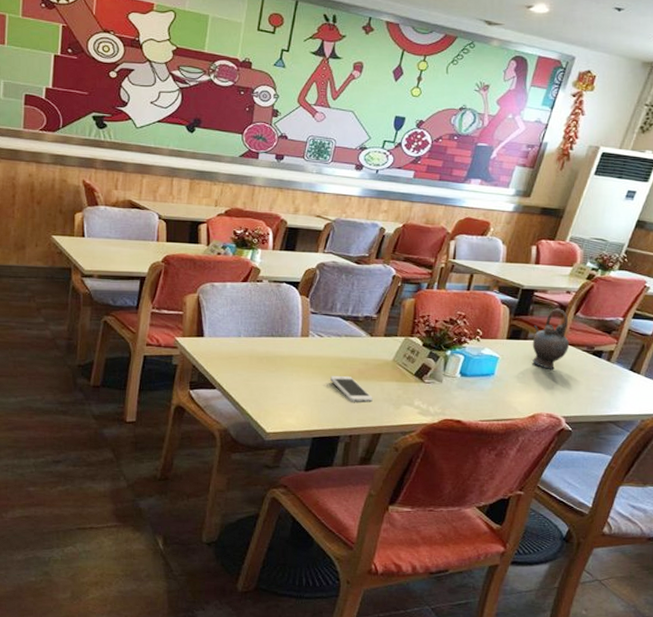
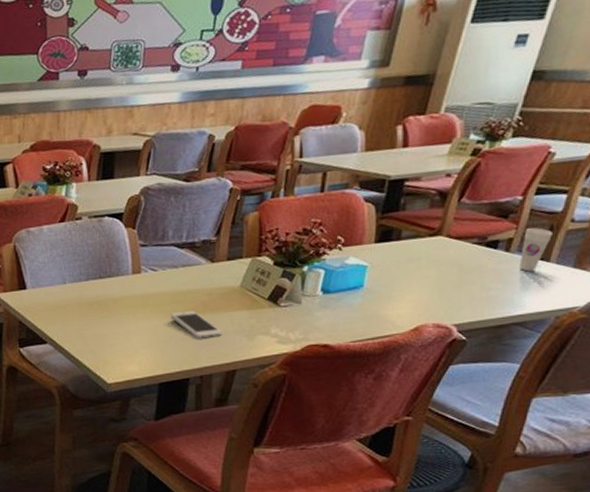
teapot: present [532,308,570,369] -> none [407,197,456,272]
cup: none [617,345,644,380] -> present [519,227,554,272]

